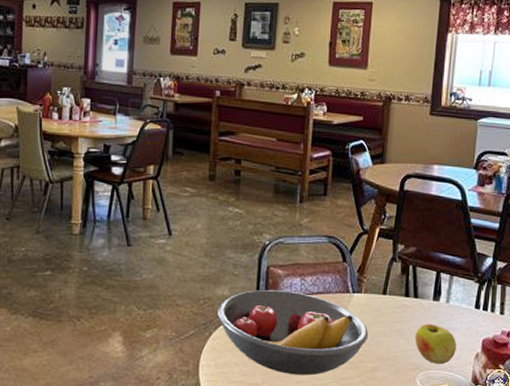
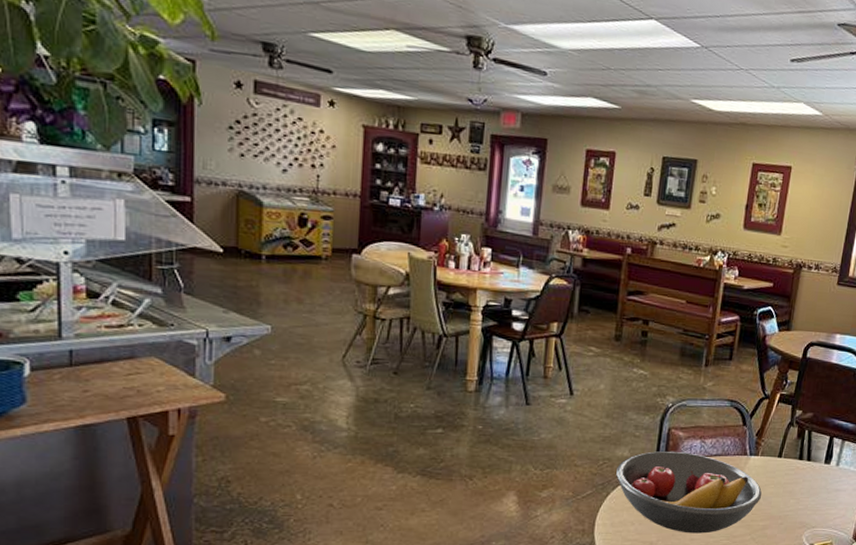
apple: present [415,324,456,365] -> none [804,486,842,523]

